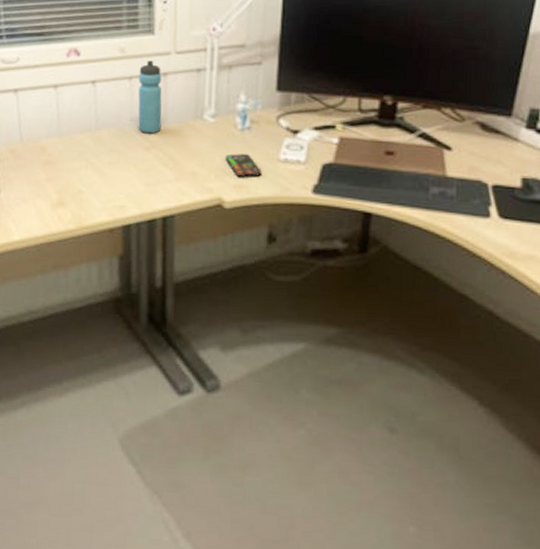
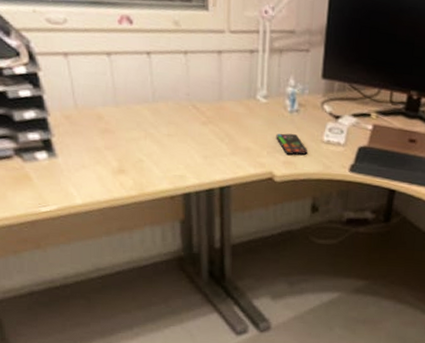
water bottle: present [138,60,162,134] -> none [194,36,218,110]

